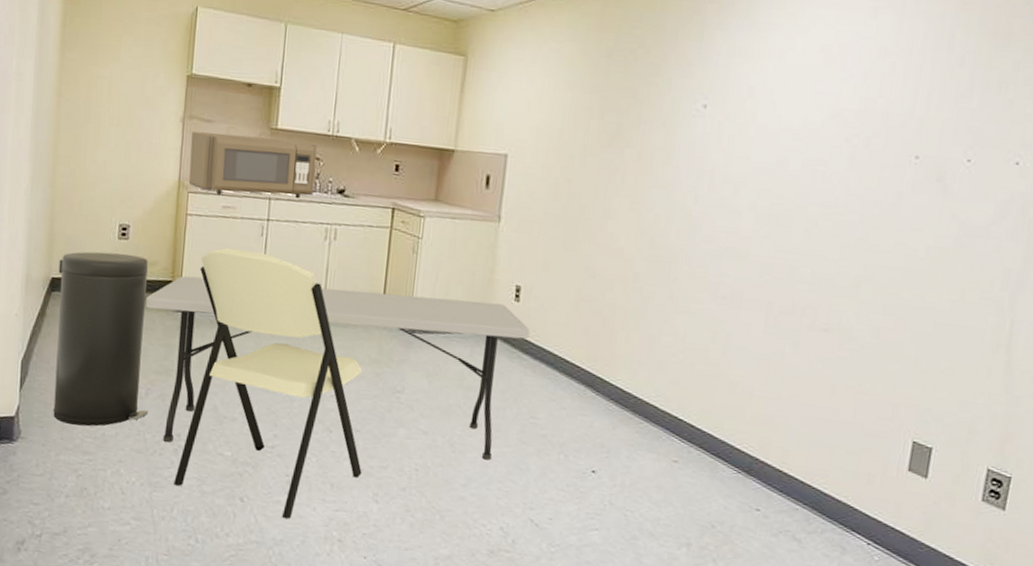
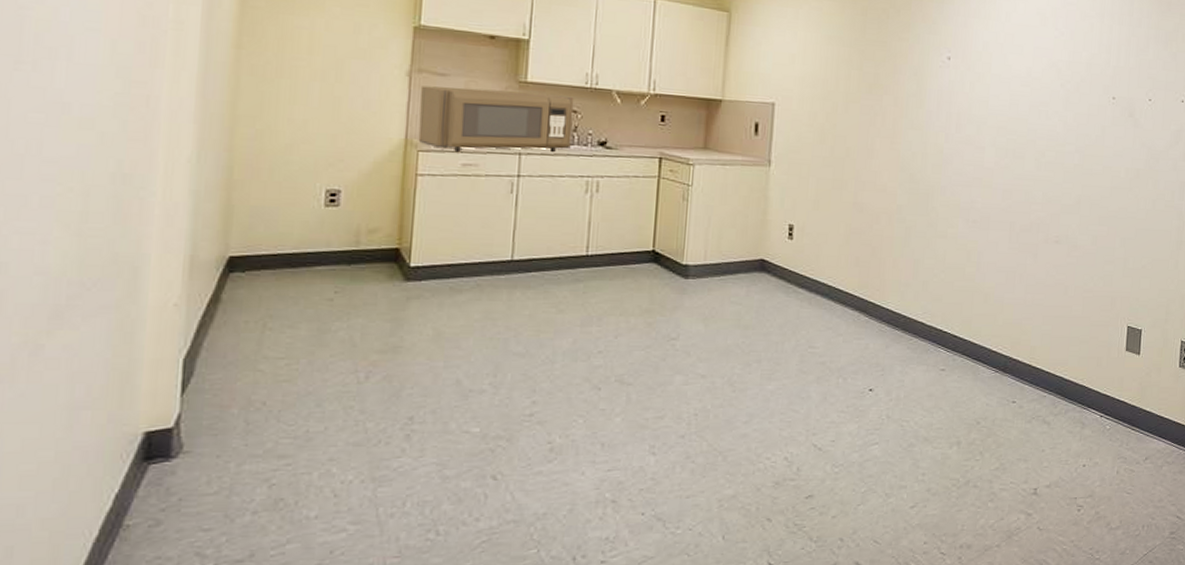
pedal bin: present [53,251,149,426] -> none [232,222,370,426]
folding table: present [145,276,530,460] -> none [363,241,805,428]
folding chair: present [174,248,363,519] -> none [405,208,636,490]

